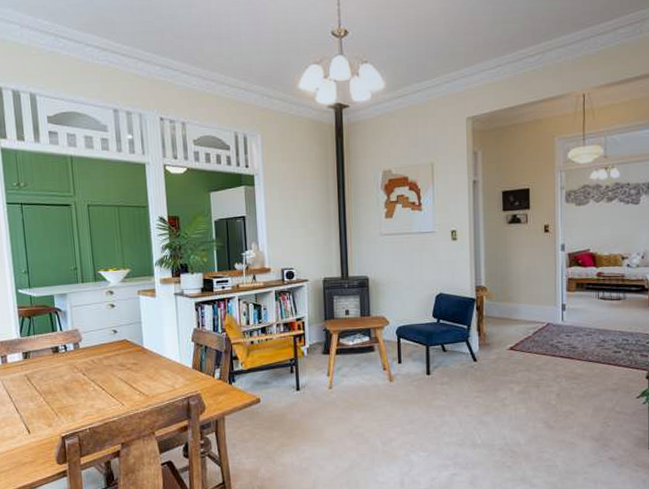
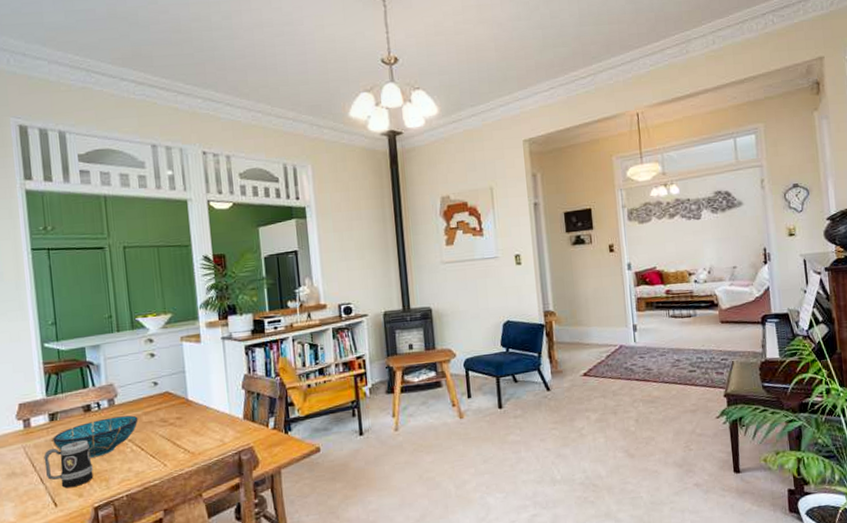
mug: none [18,378,61,419] -> present [44,440,94,489]
decorative bowl: none [26,358,100,393] -> present [53,415,138,458]

